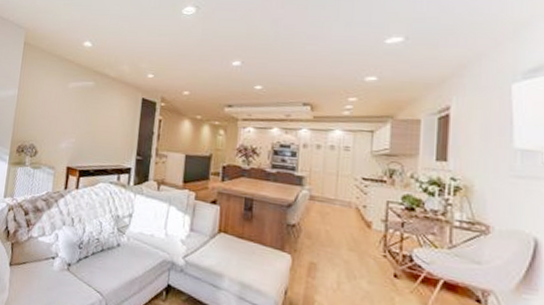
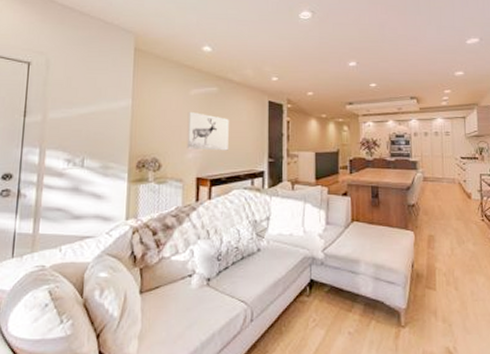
wall art: none [61,103,102,144] -> present [186,111,229,151]

